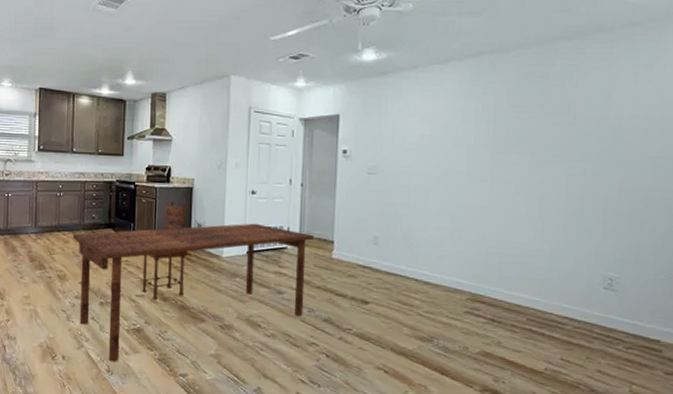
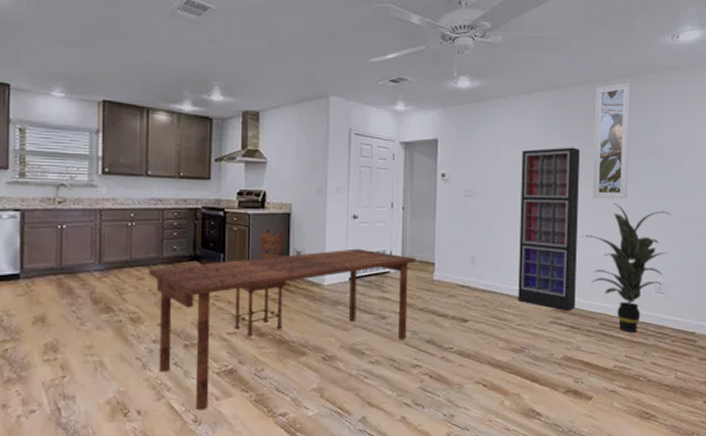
storage cabinet: none [426,120,506,303] -> present [518,147,580,312]
indoor plant: none [507,183,628,334] -> present [582,203,671,333]
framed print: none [522,44,576,179] -> present [593,82,631,199]

